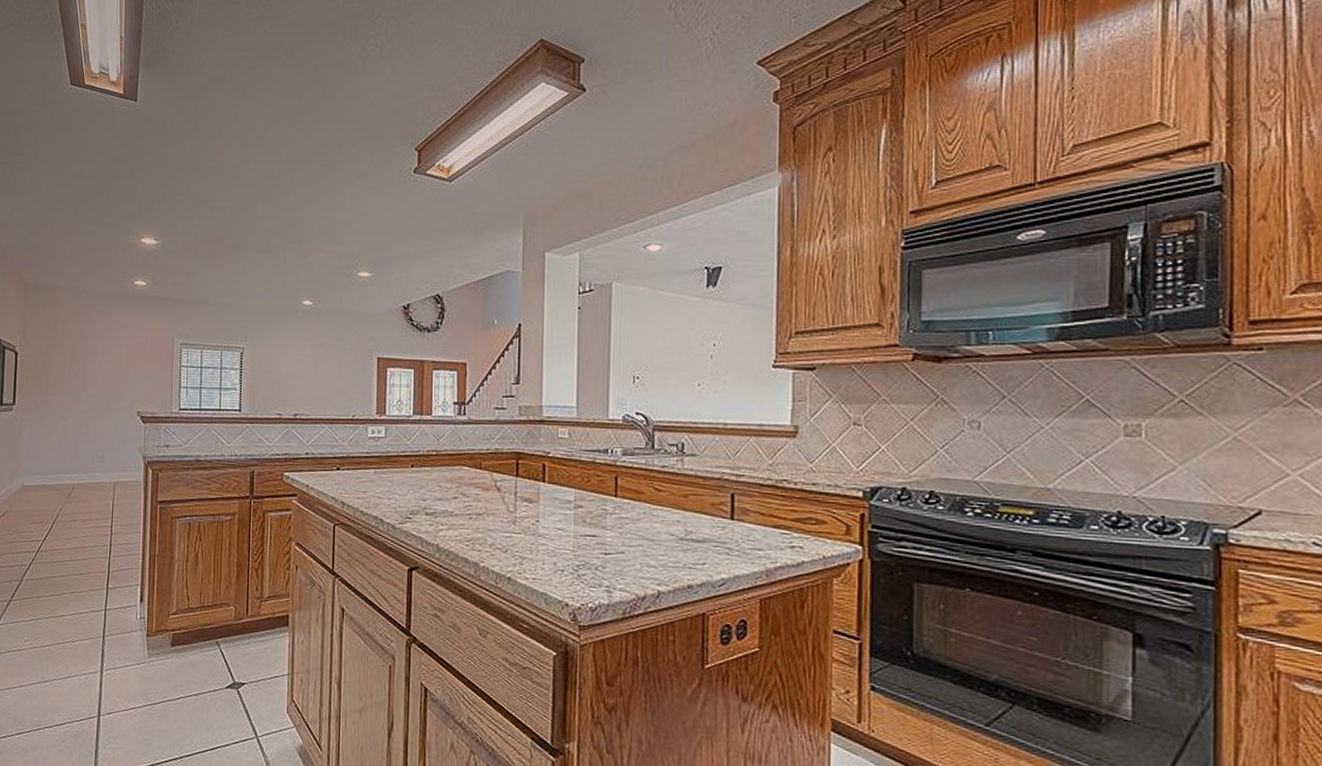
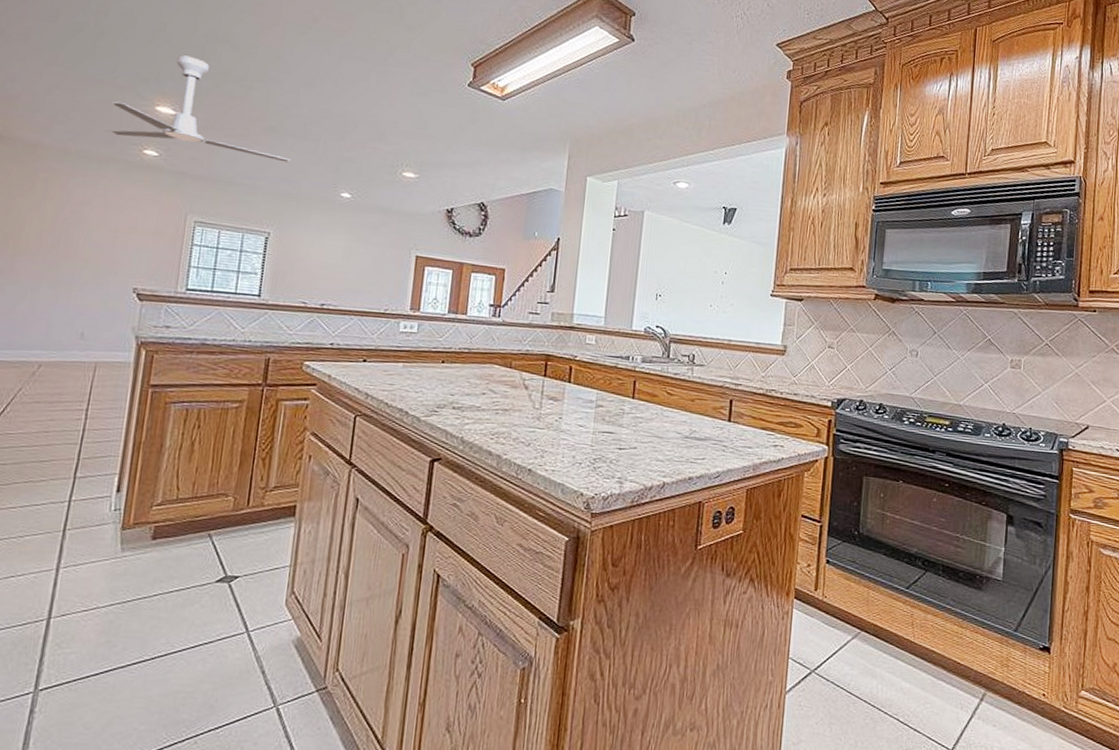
ceiling fan: none [104,186,256,277] -> present [105,55,291,163]

